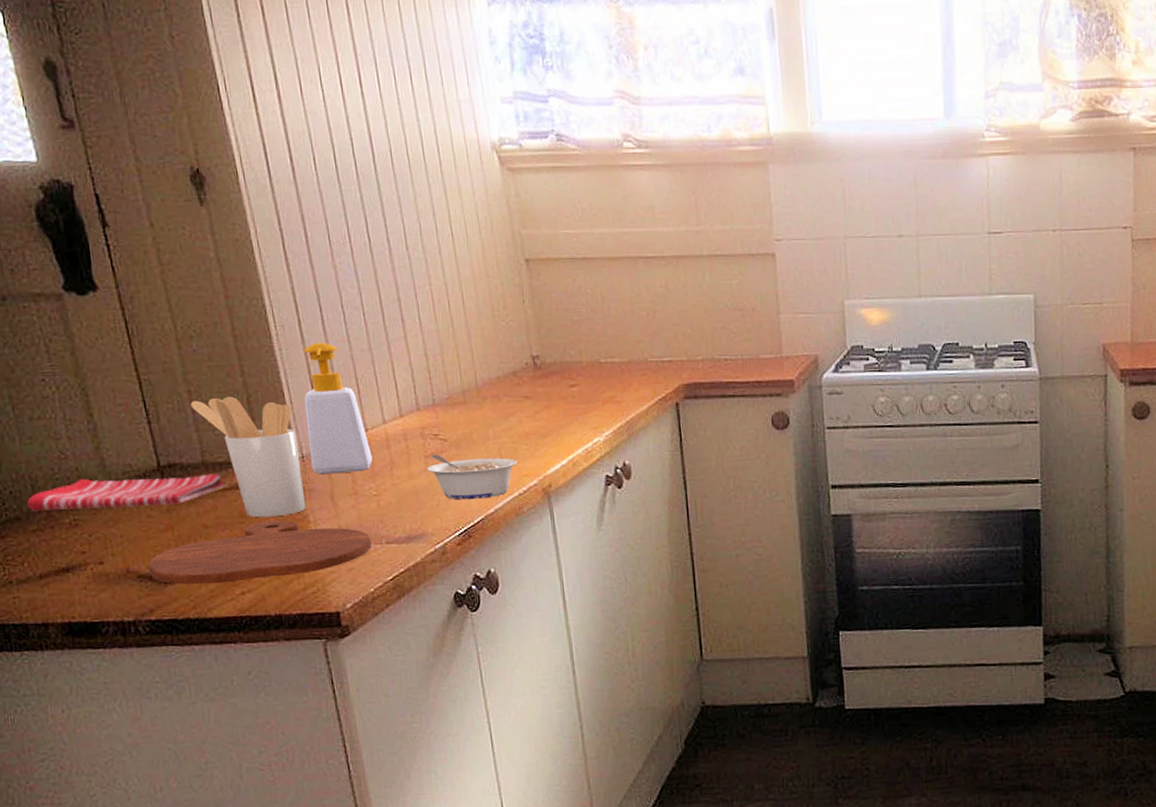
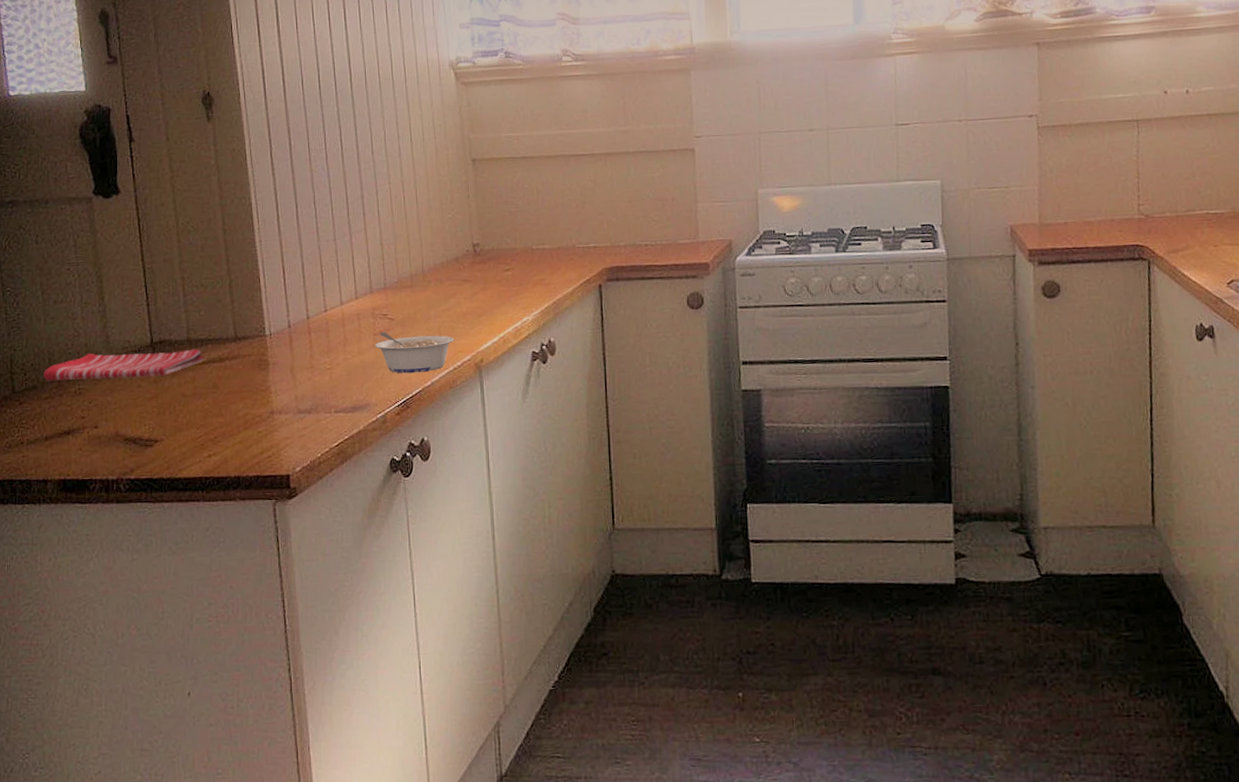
cutting board: present [148,520,371,585] -> none [134,390,322,448]
utensil holder: present [190,396,306,518] -> none [183,282,270,389]
soap bottle: present [304,342,372,475] -> none [276,234,329,350]

